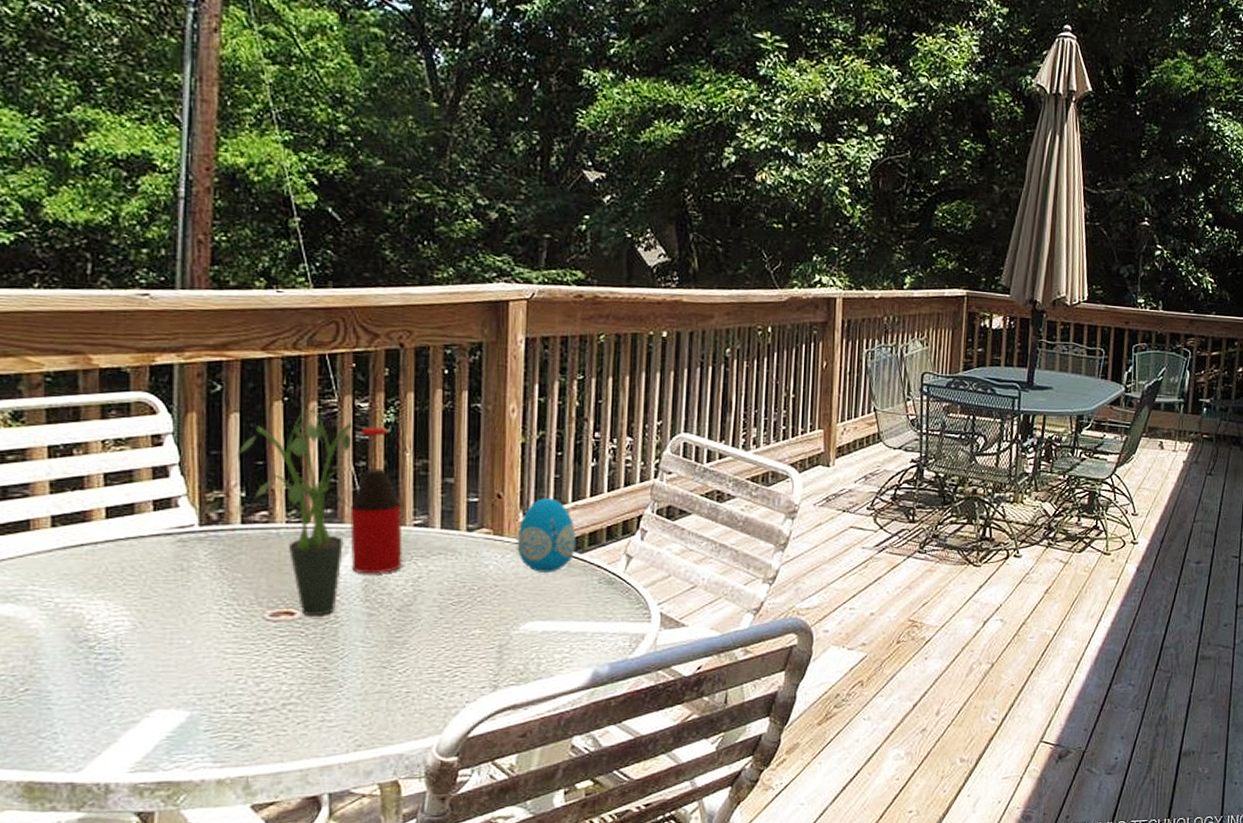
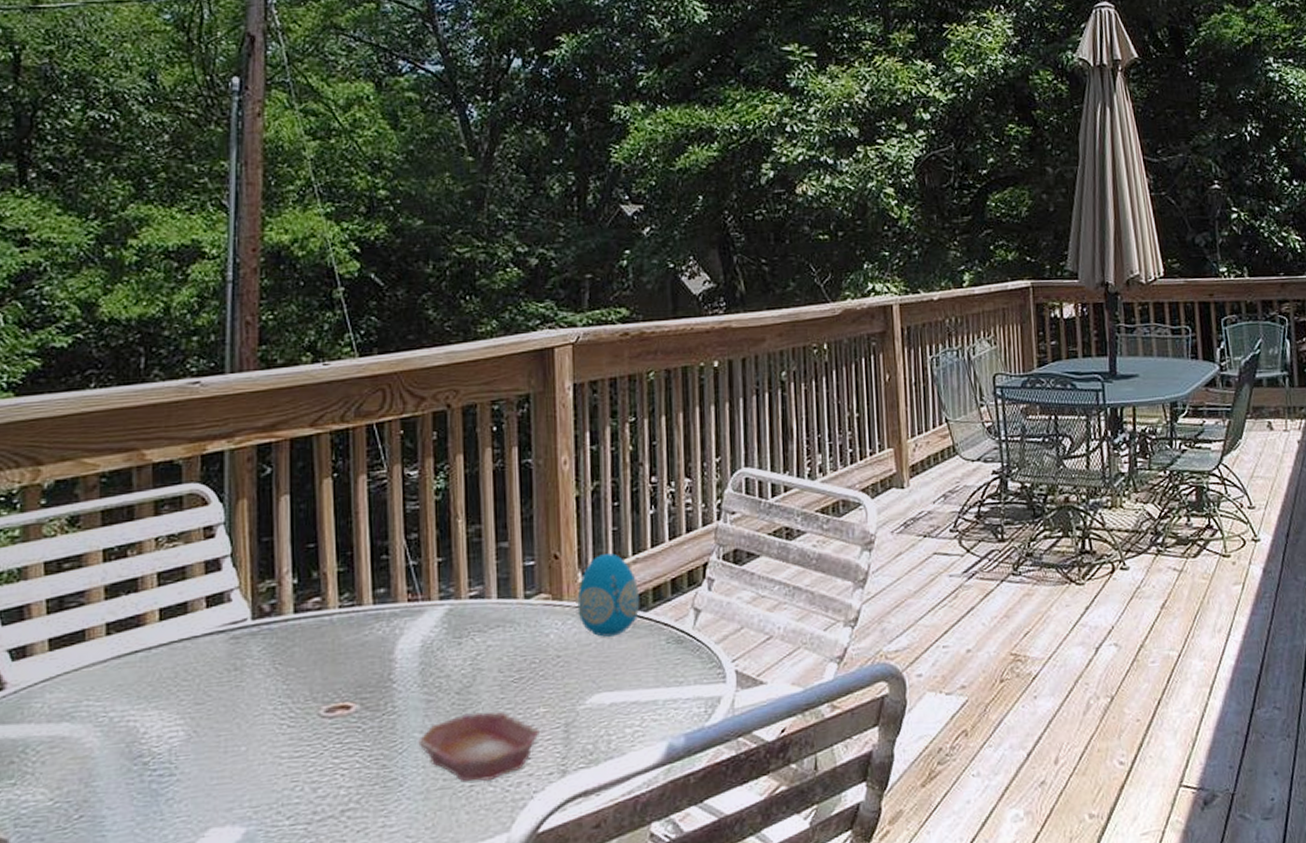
potted plant: present [237,408,352,616] -> none [288,481,404,709]
bottle: present [349,427,403,574] -> none [402,495,459,656]
bowl: none [359,629,474,689] -> present [418,711,539,783]

